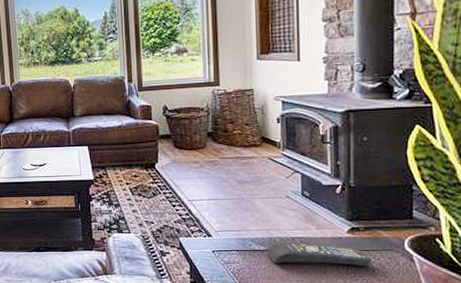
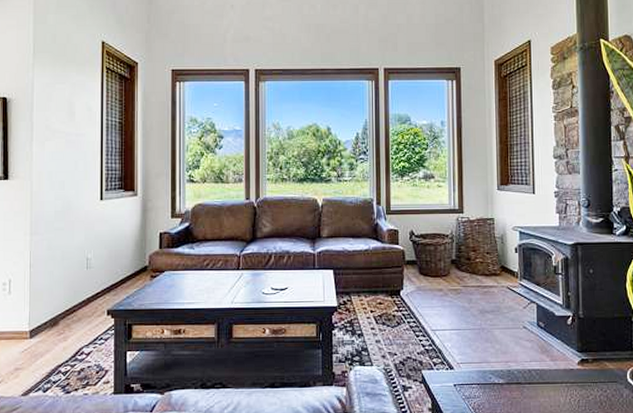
remote control: present [267,241,373,267] -> none [506,374,600,399]

